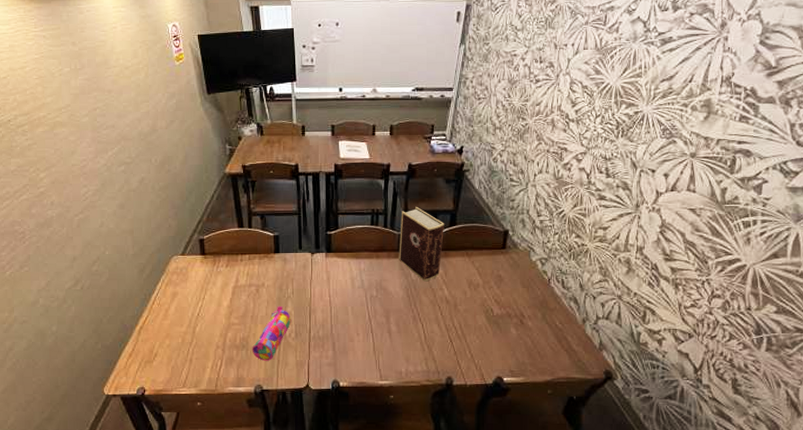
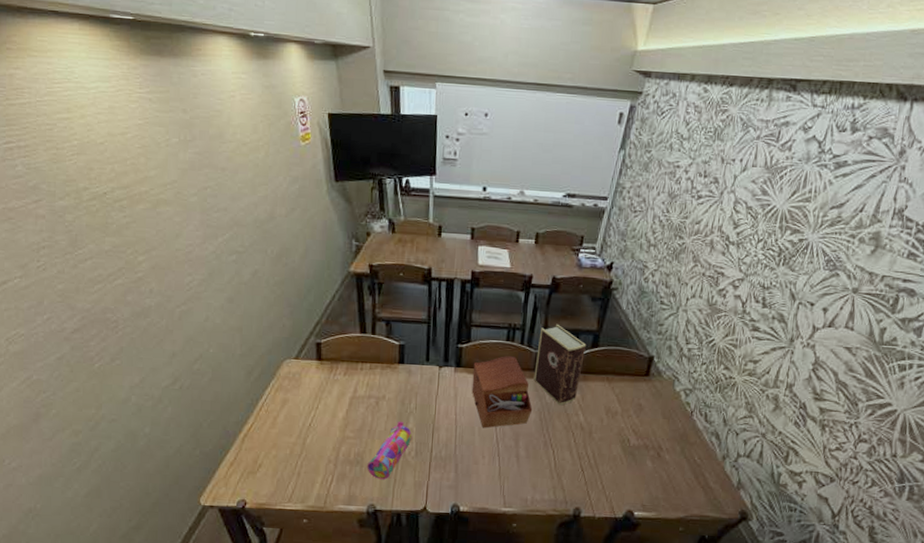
sewing box: none [342,239,400,308] -> present [472,356,533,428]

